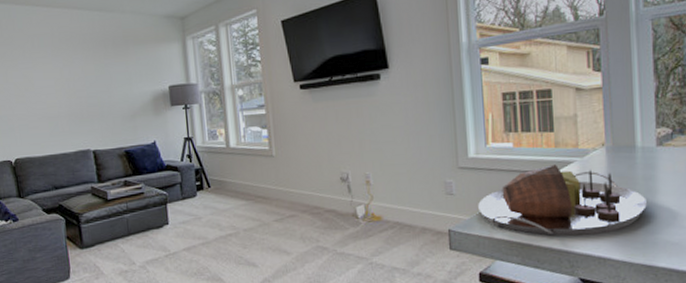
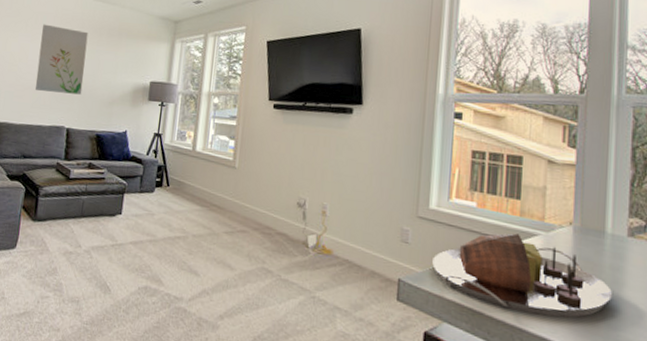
wall art: none [40,46,100,118] -> present [35,24,89,95]

